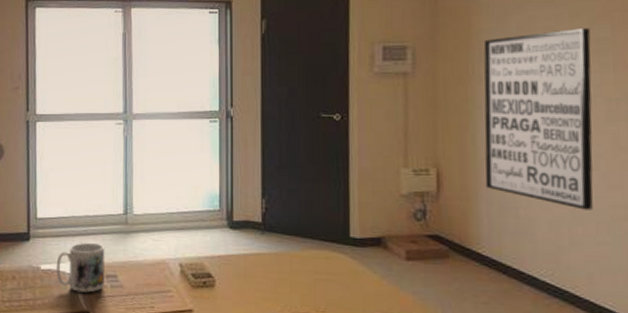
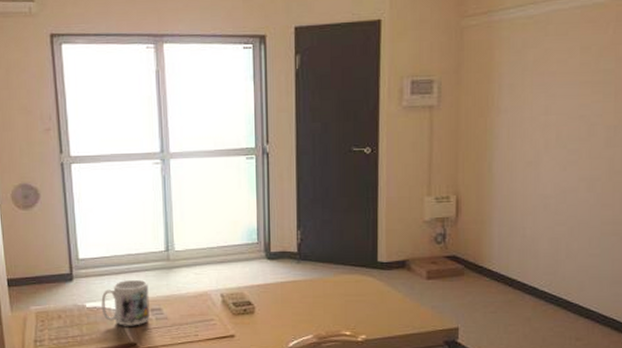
wall art: present [483,28,593,210] -> none [498,60,597,228]

